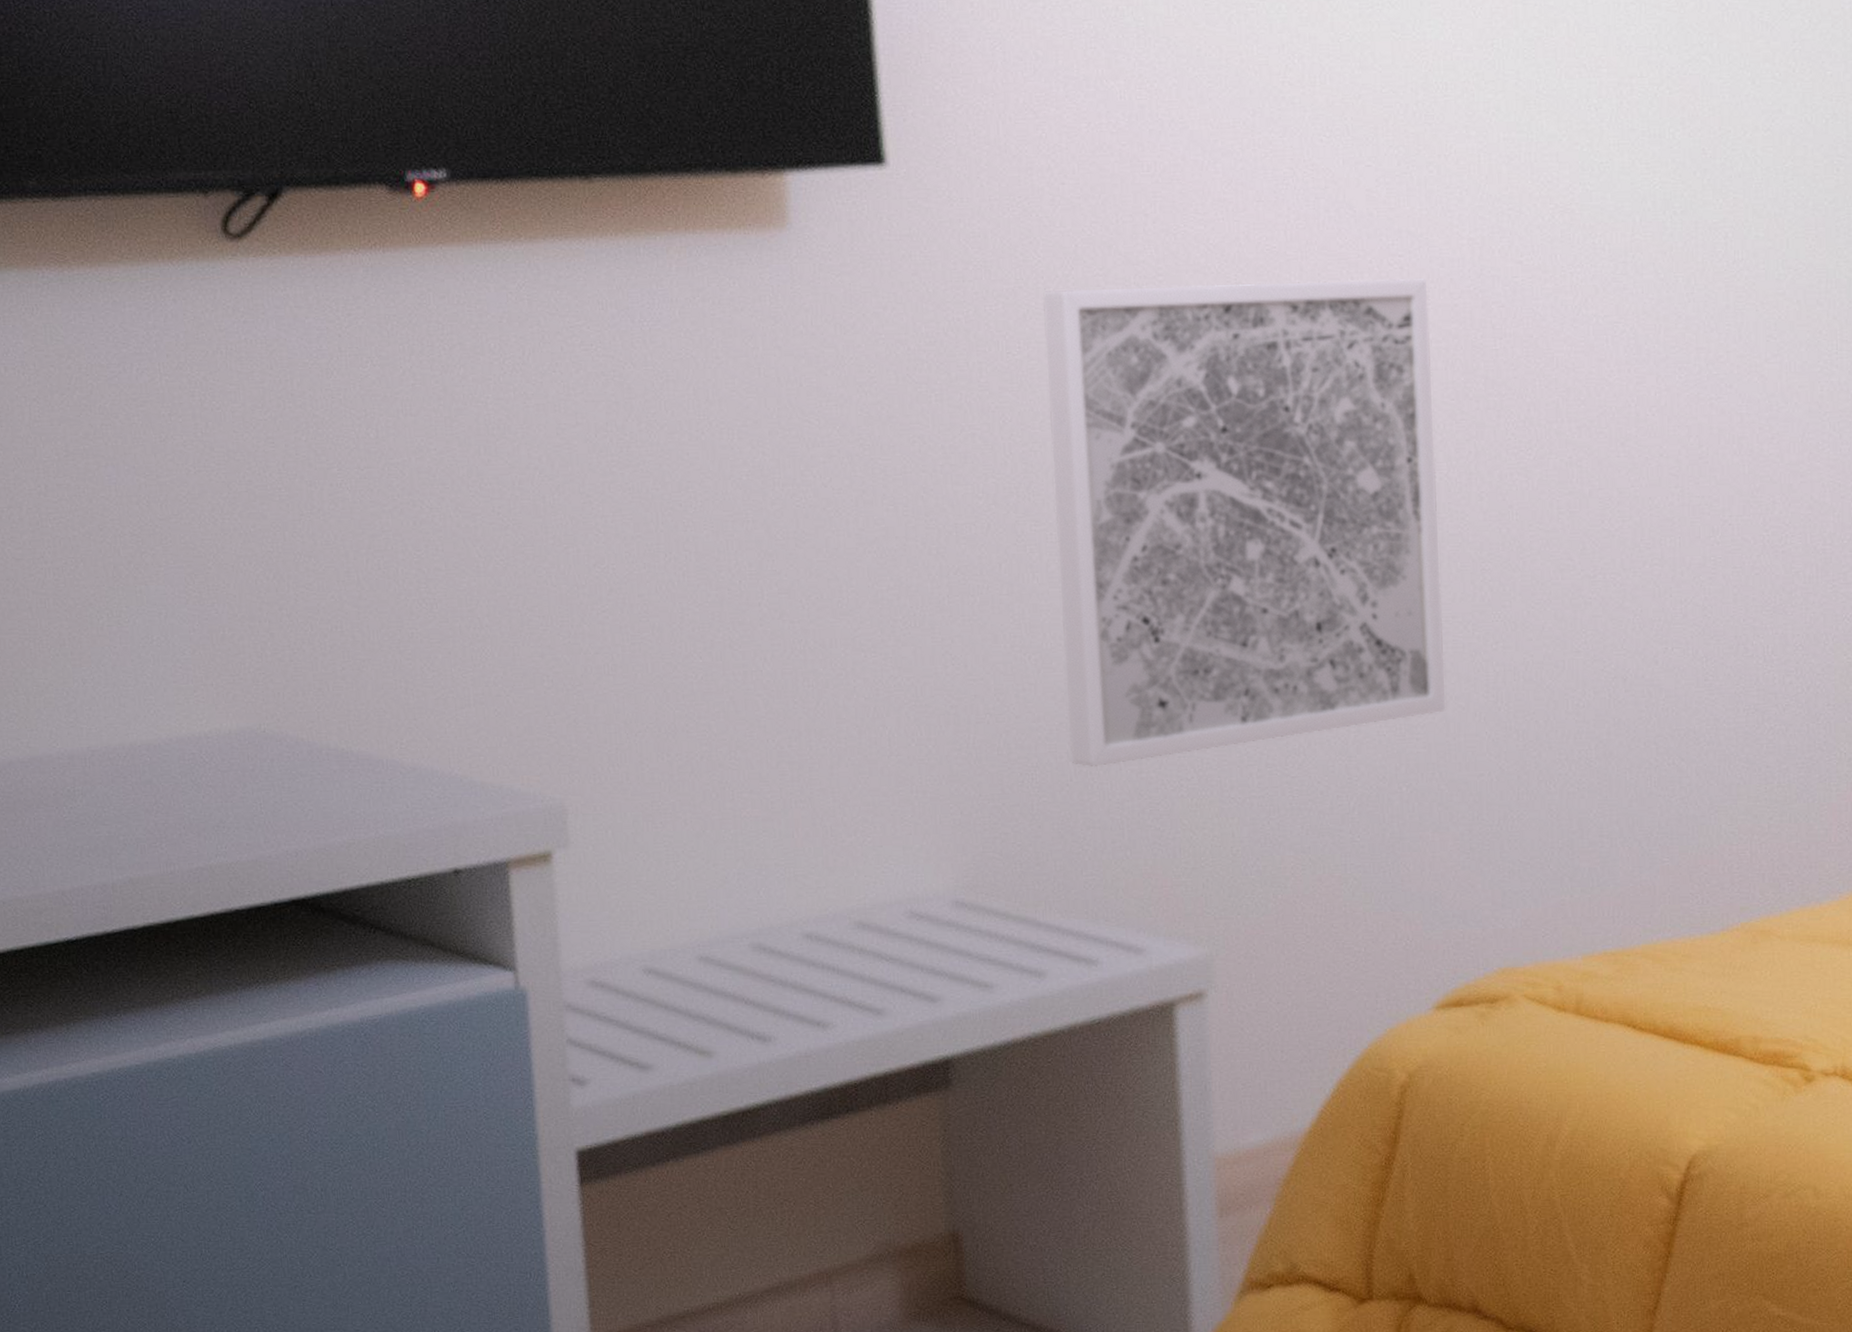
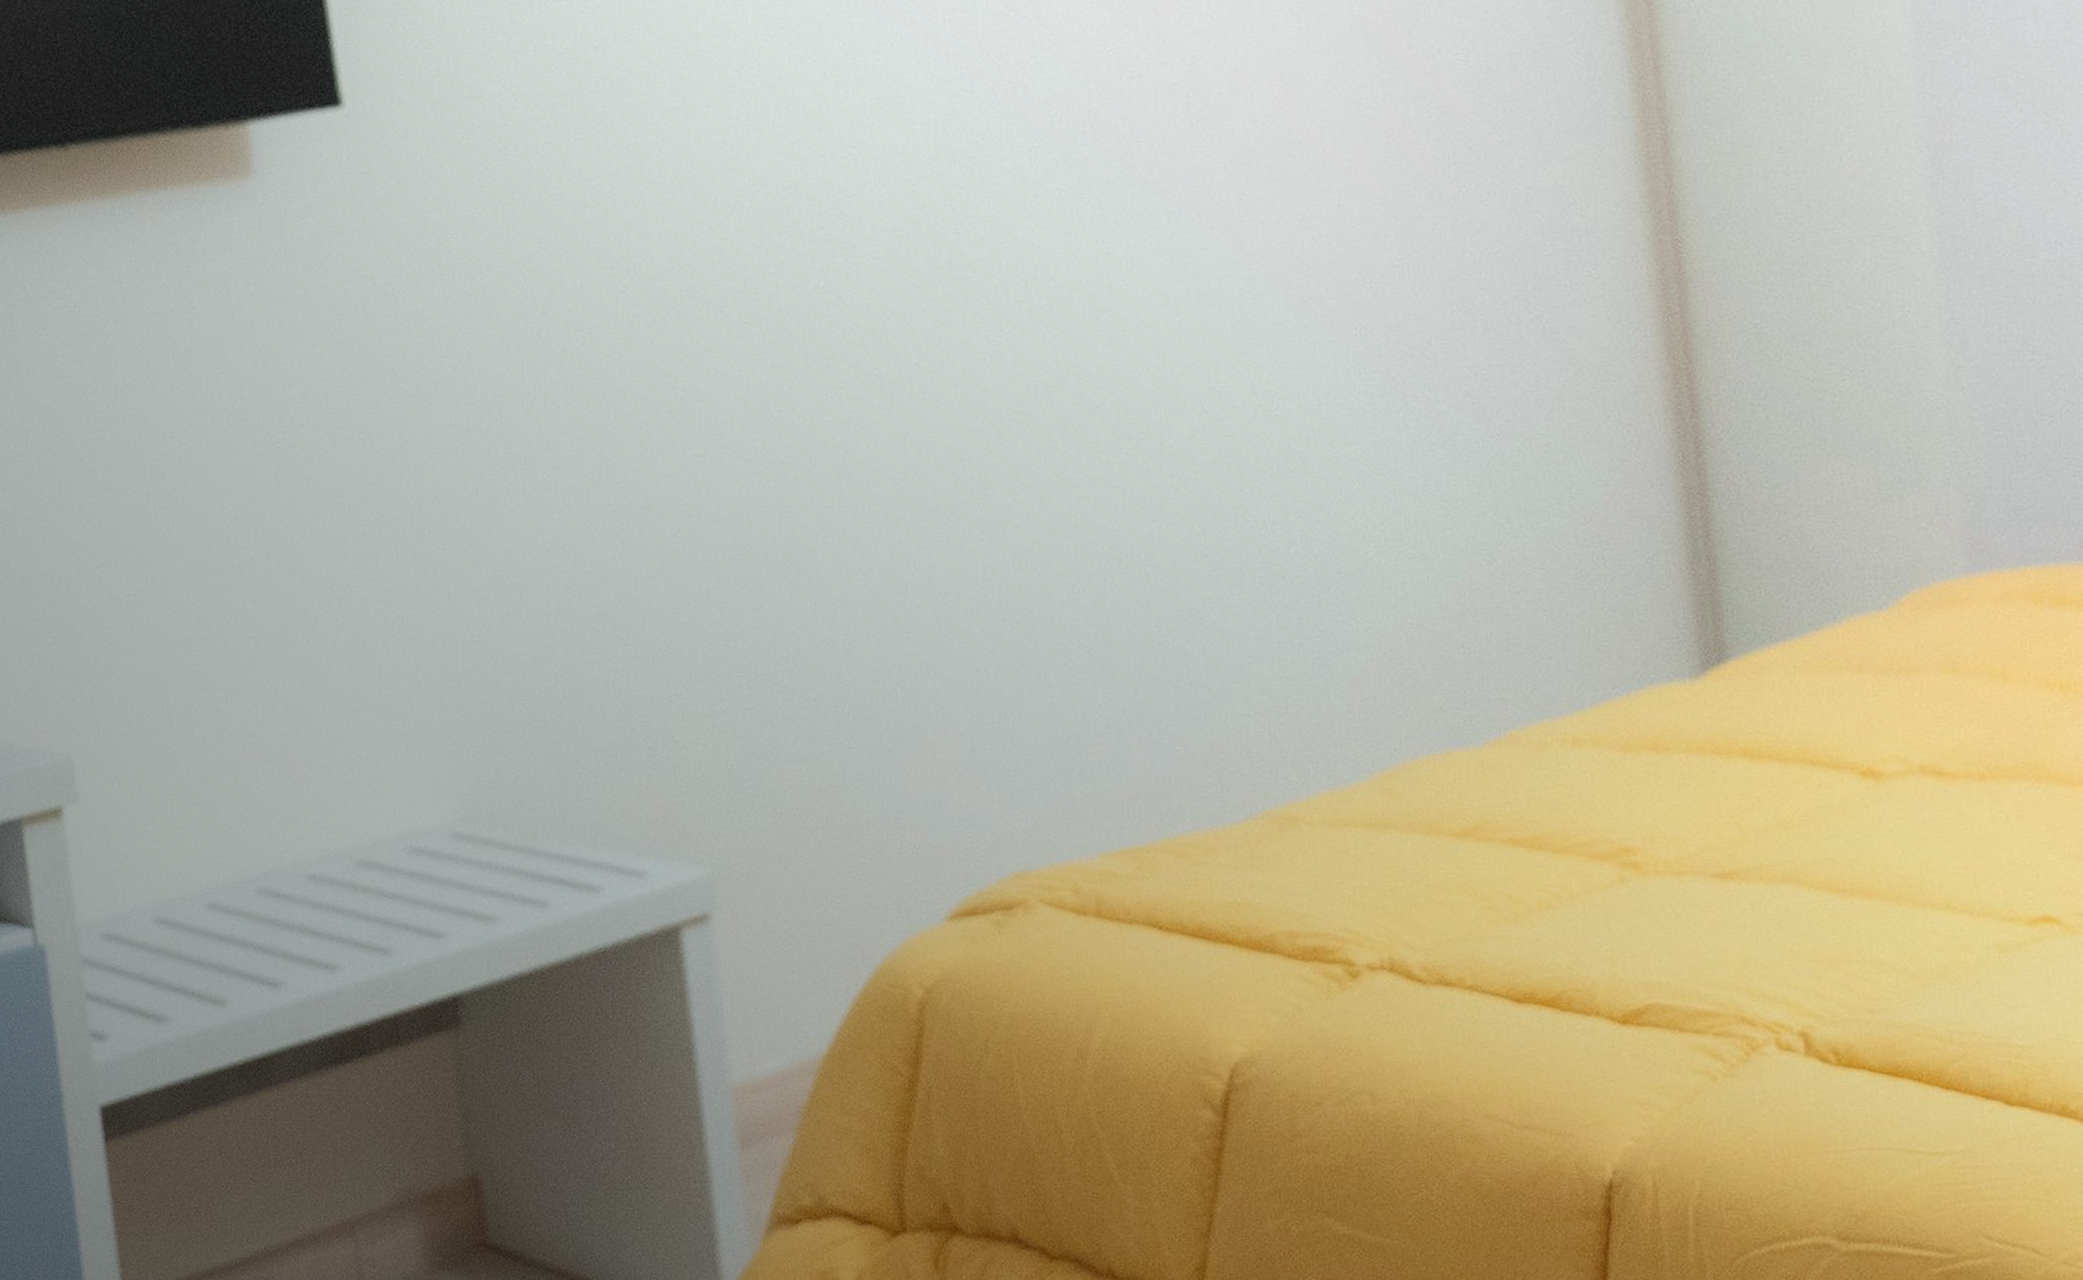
wall art: present [1042,279,1446,768] -> none [501,168,936,689]

